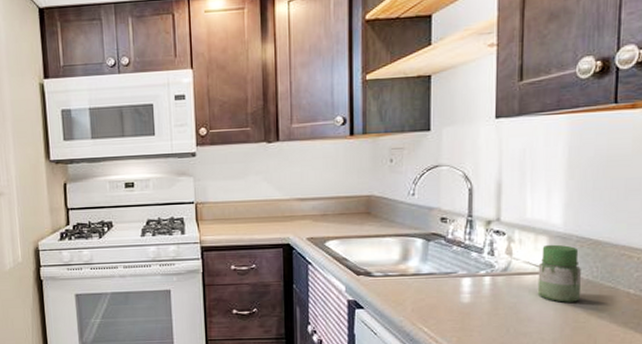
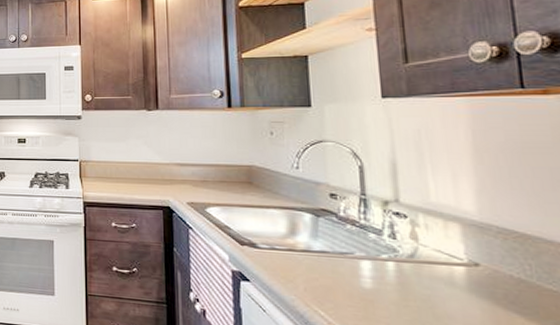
jar: present [537,244,581,302] -> none [452,233,513,303]

